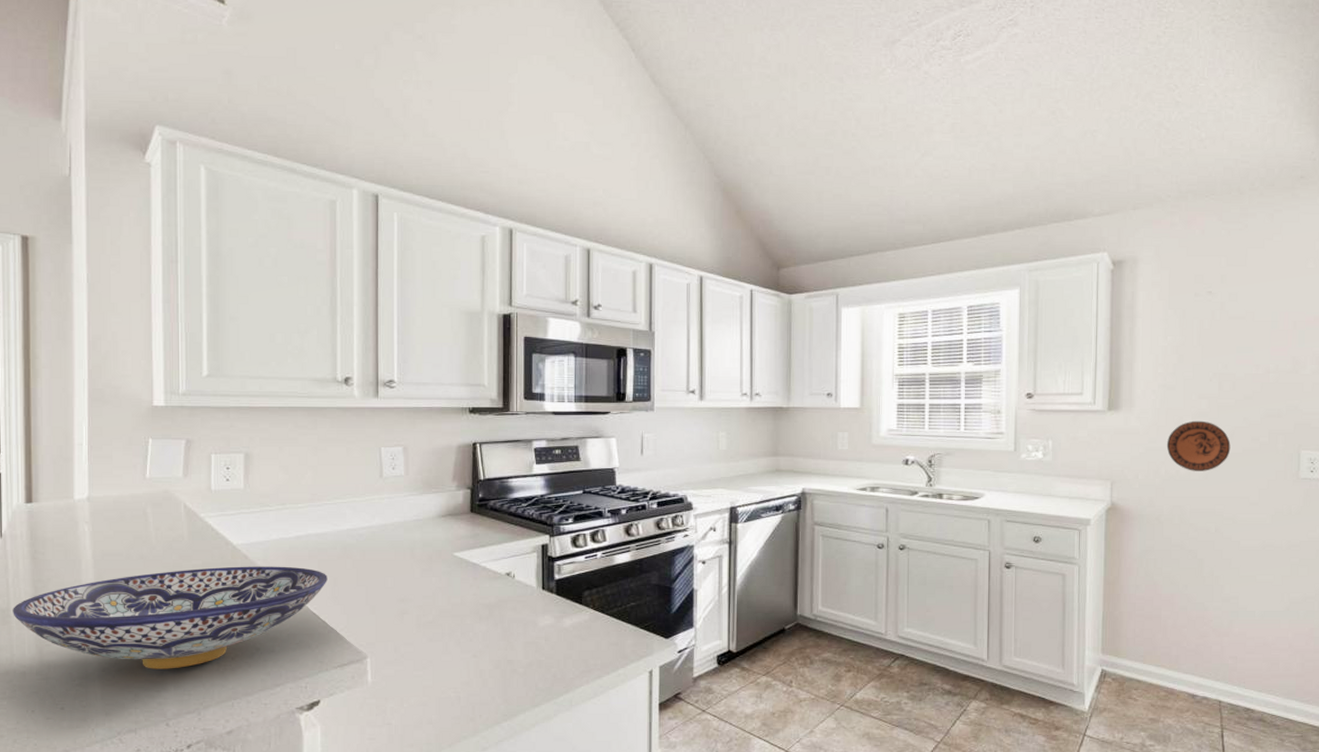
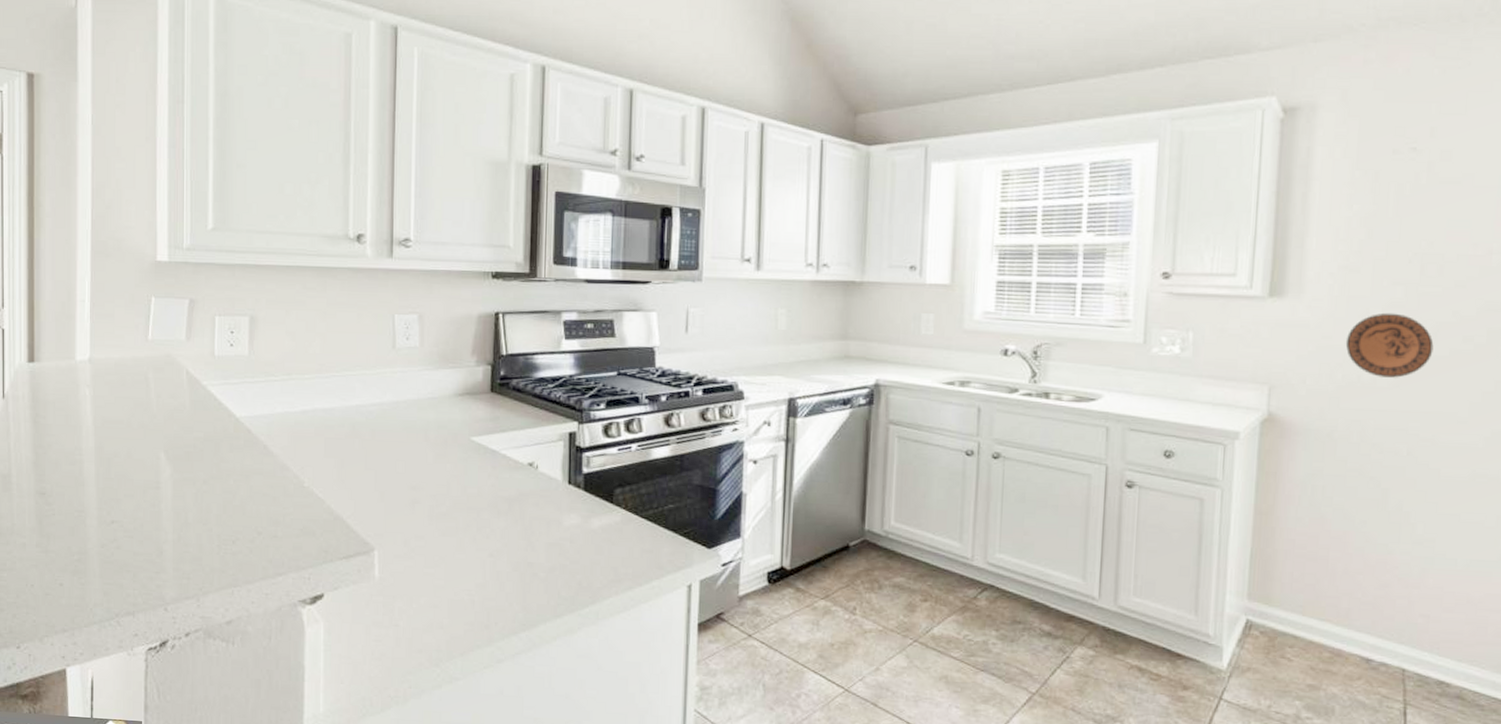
bowl: present [13,566,327,669] -> none [14,440,334,550]

